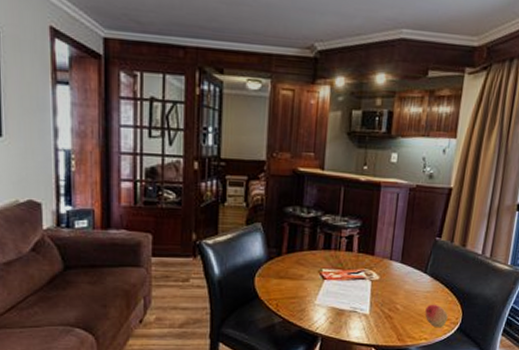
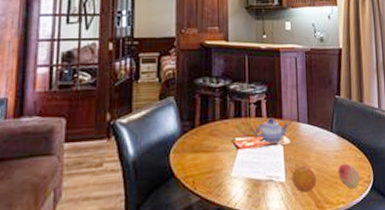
teapot: none [341,252,381,278] -> present [253,117,289,144]
fruit: none [376,301,402,326] -> present [292,165,316,193]

